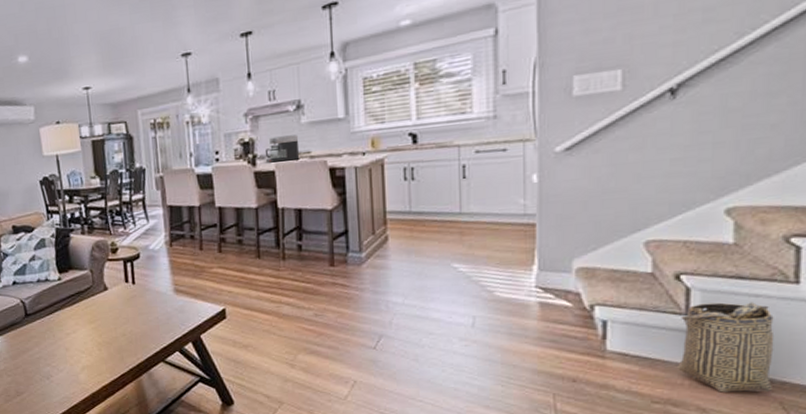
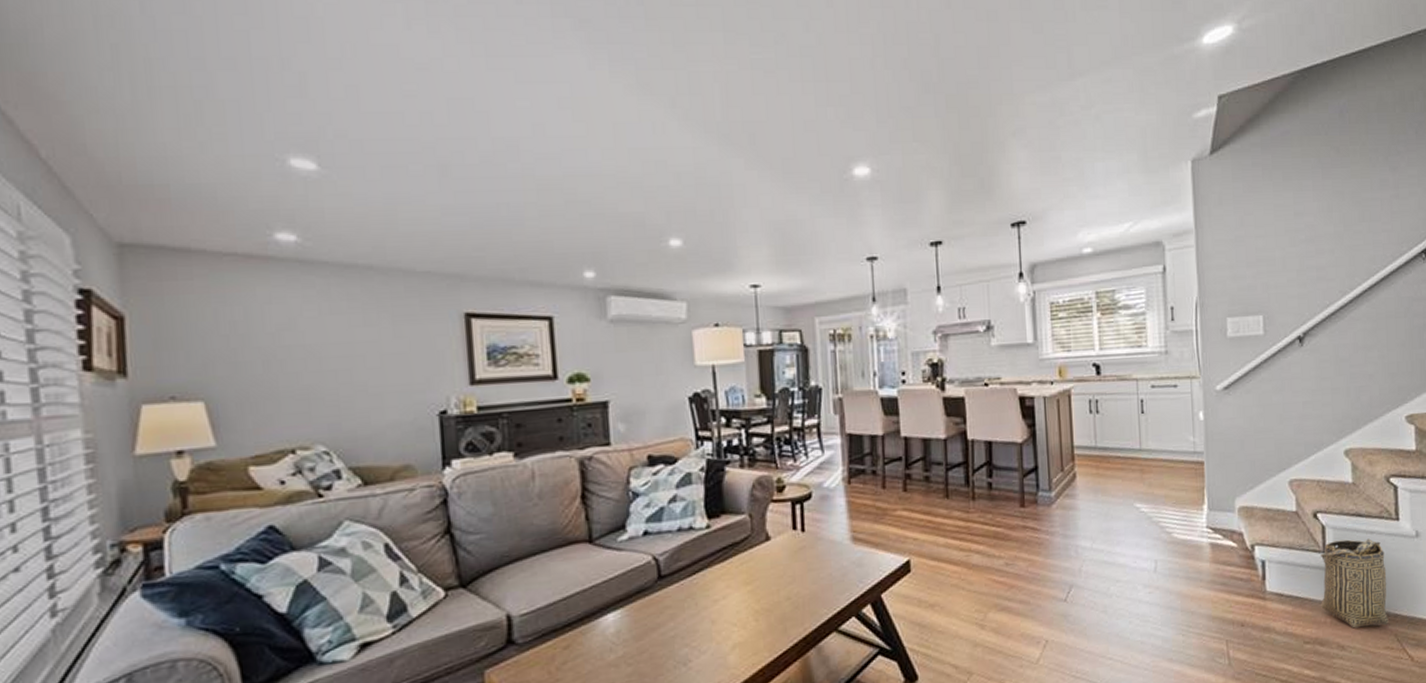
coffee maker: present [265,135,300,163] -> none [954,358,990,388]

